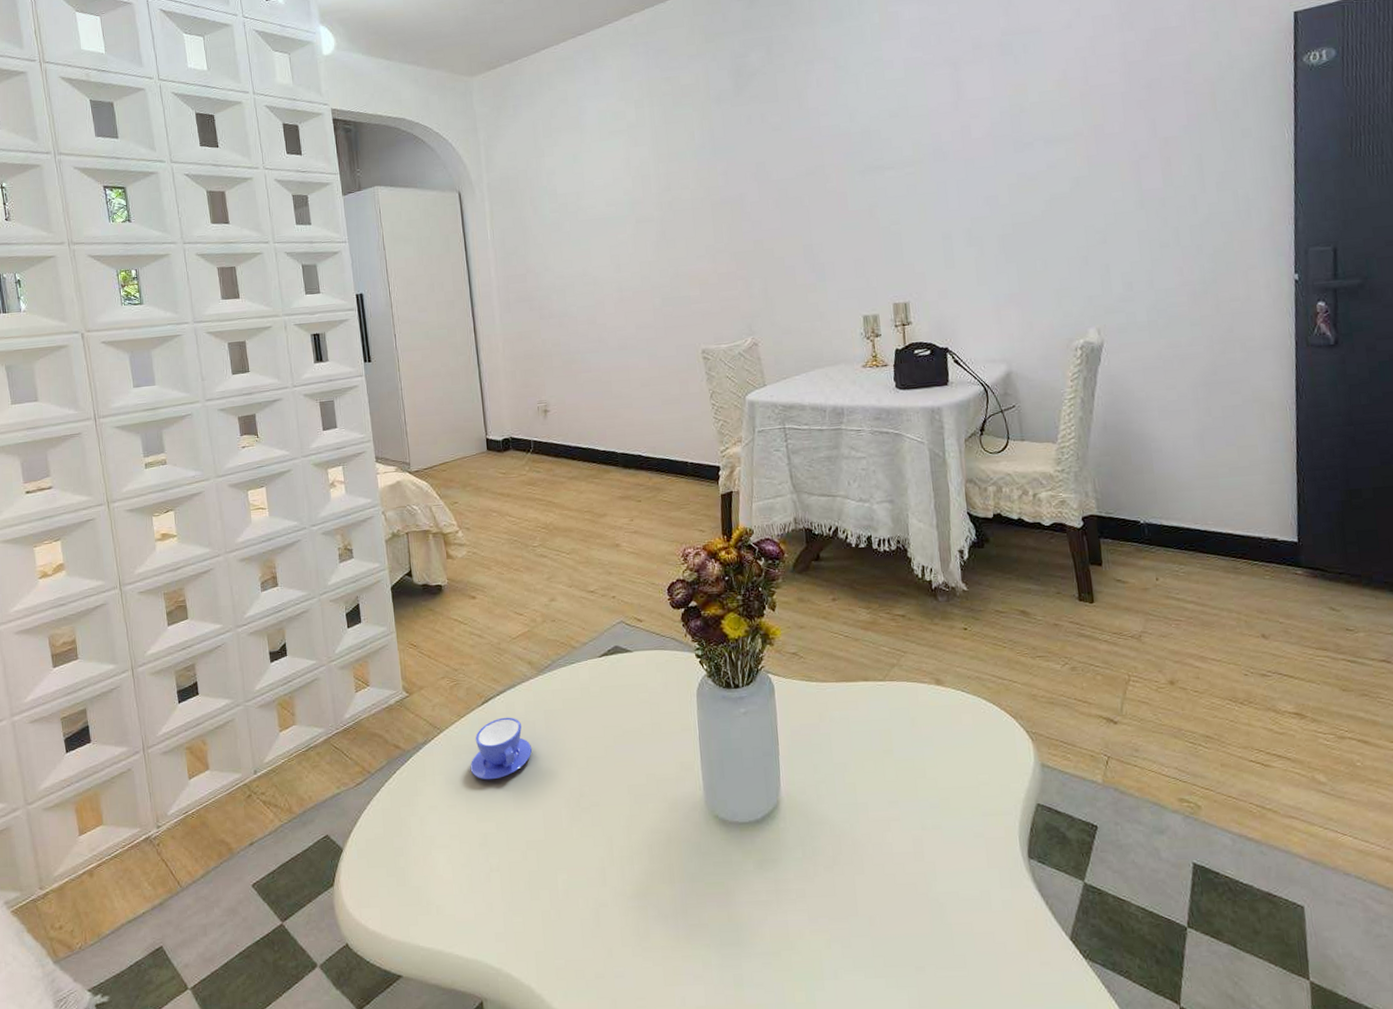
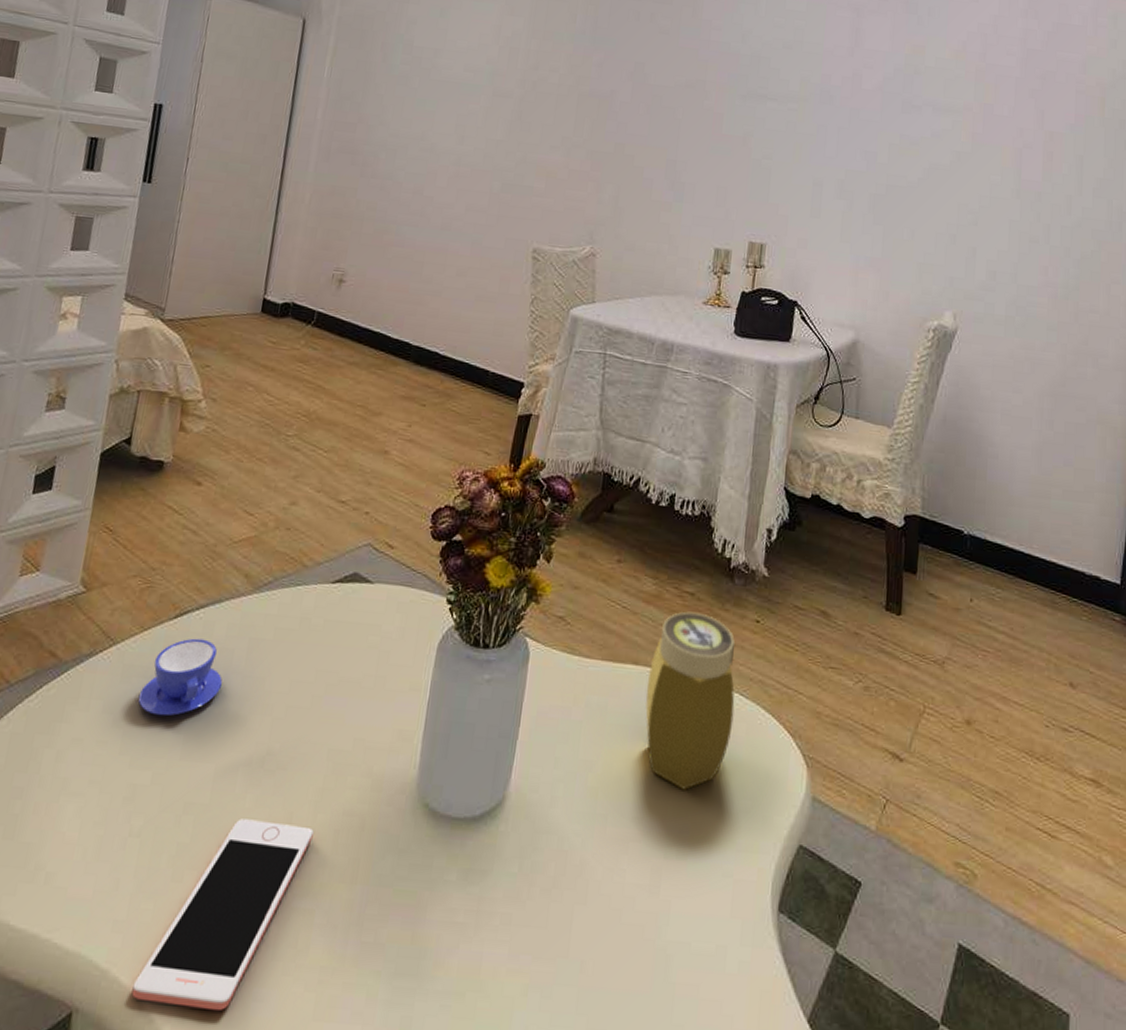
cell phone: none [522,846,632,988] -> present [131,818,314,1010]
jar: none [878,630,960,774] -> present [645,611,736,790]

